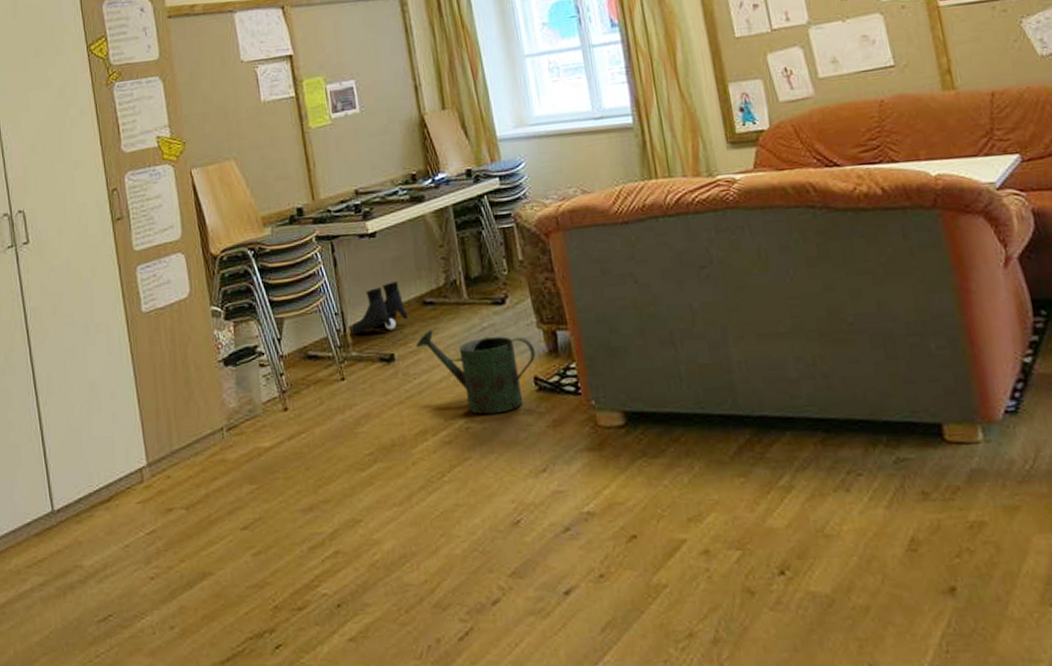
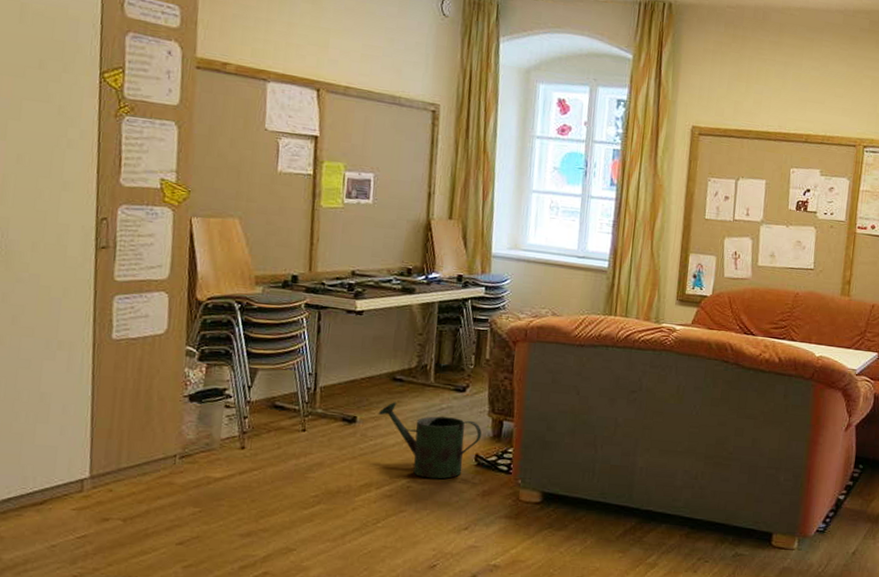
boots: present [350,281,408,334] -> none [320,356,377,397]

